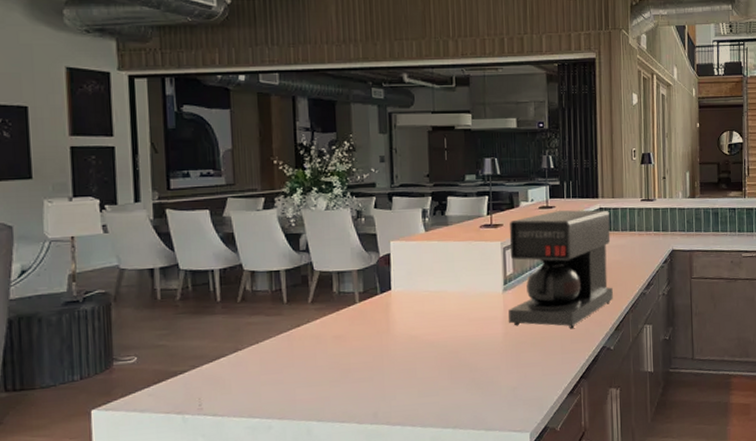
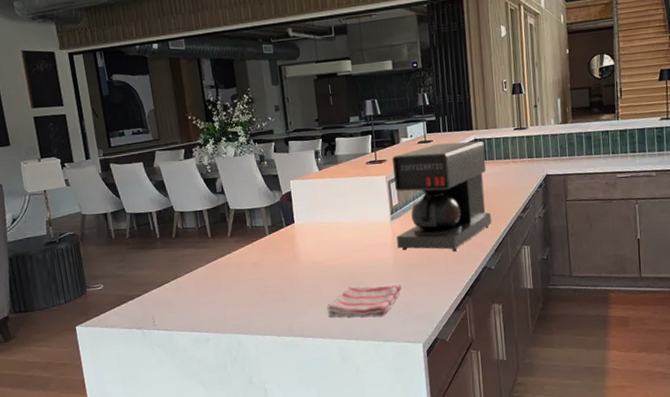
dish towel: none [422,364,510,402] -> present [327,284,402,317]

